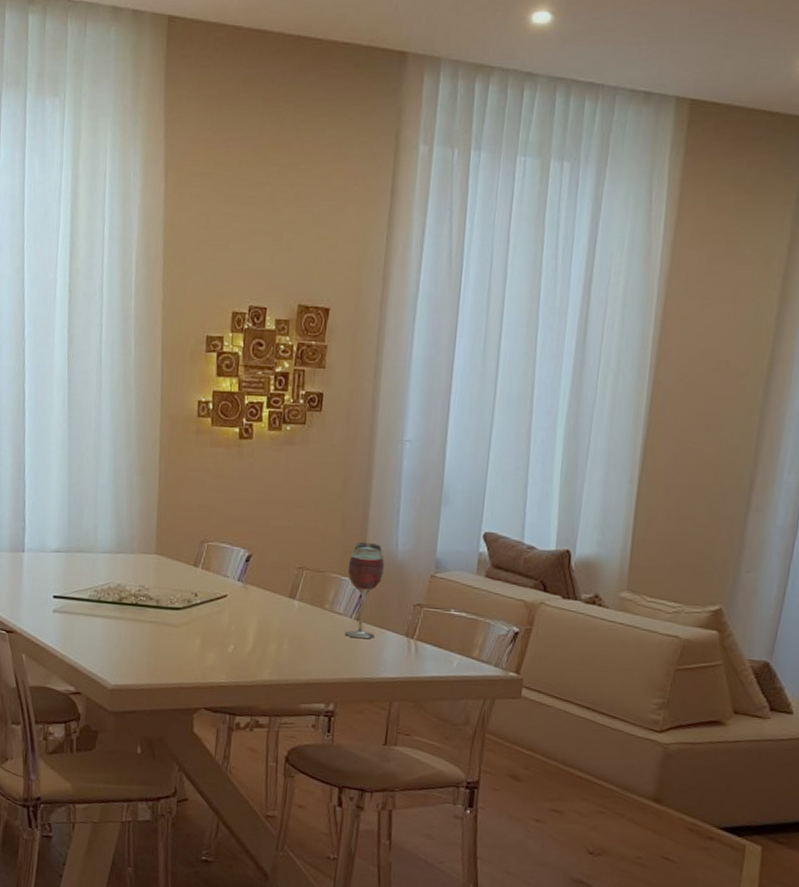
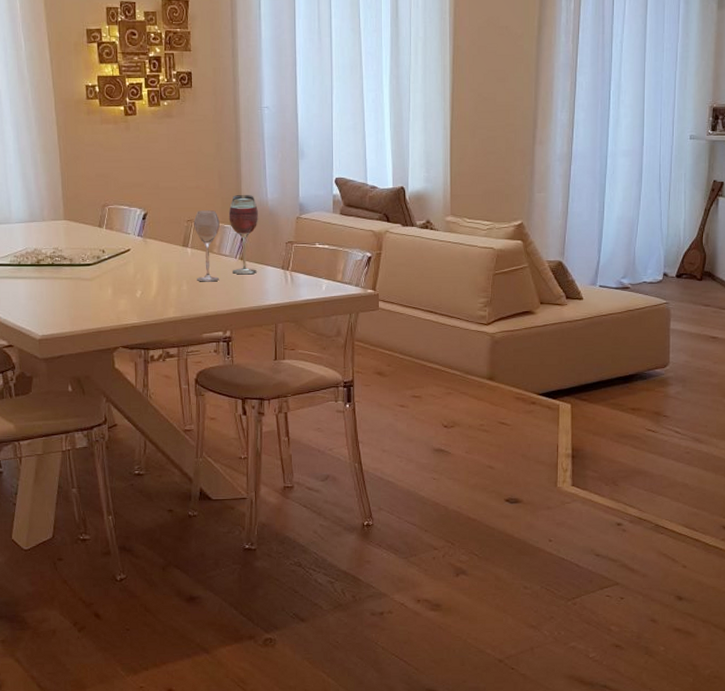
wineglass: none [300,557,337,644] -> present [193,210,220,282]

